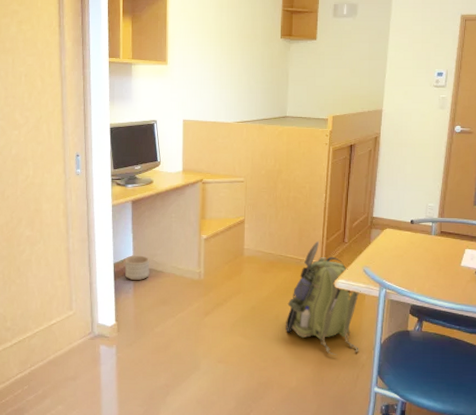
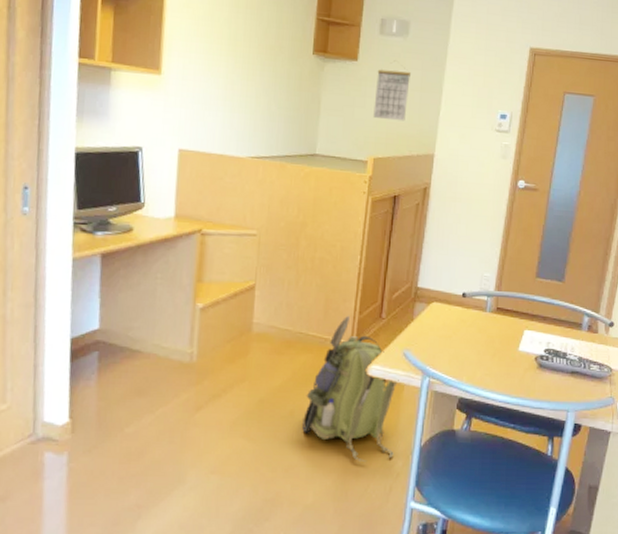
planter: present [124,255,150,281] -> none [86,328,123,363]
calendar: none [331,36,360,85] -> present [373,60,410,121]

